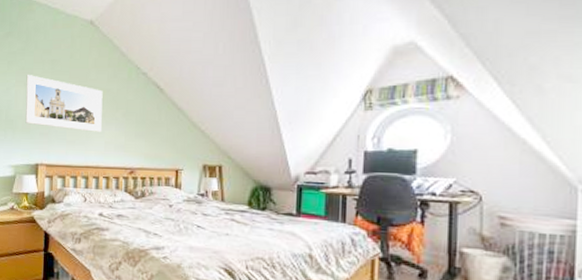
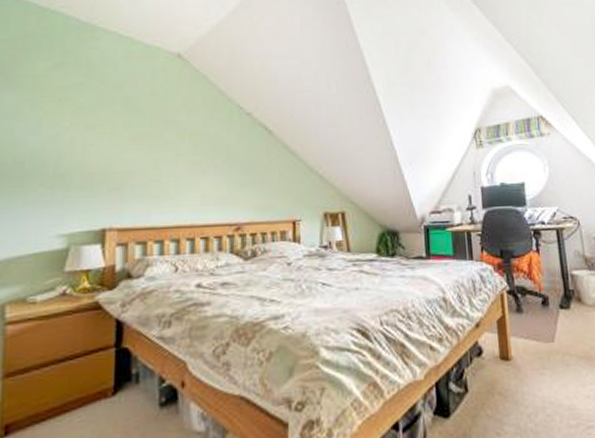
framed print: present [25,74,103,132] -> none [85,114,197,183]

